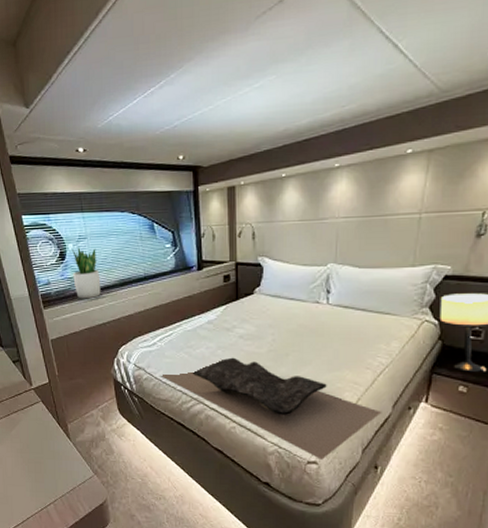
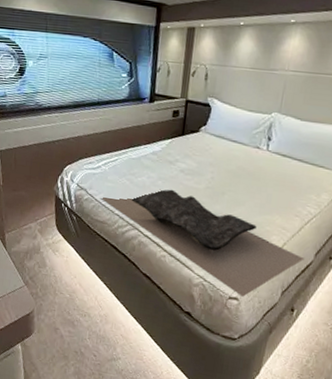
planter: present [71,247,101,299] -> none [29,64,56,116]

